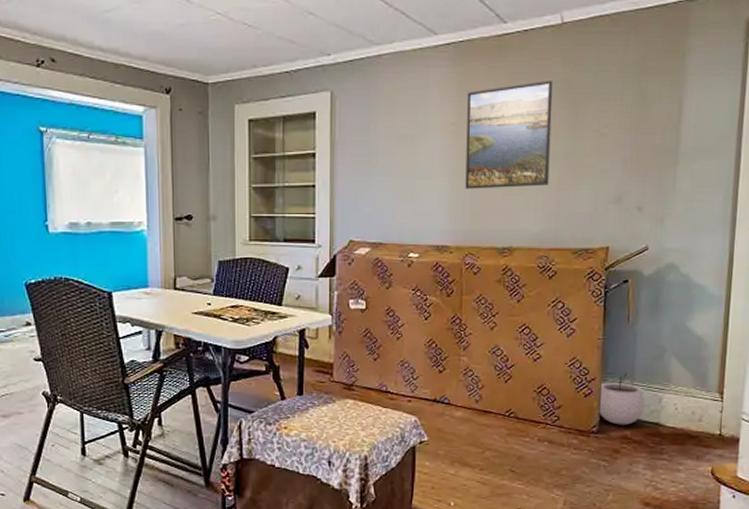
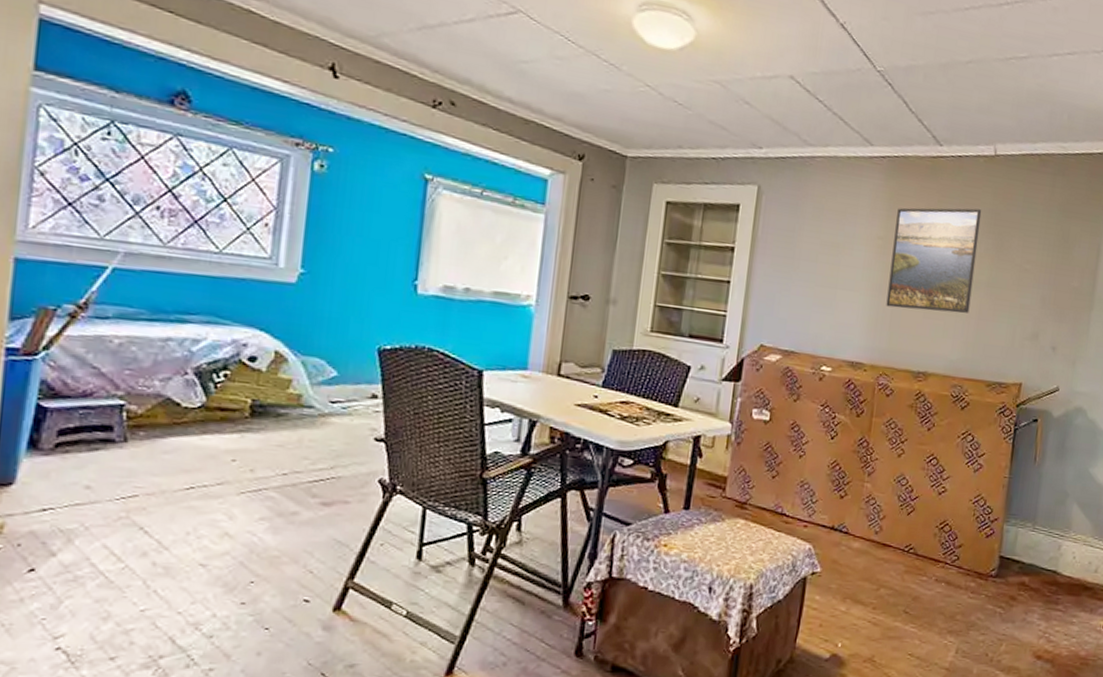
plant pot: present [598,373,645,425] -> none [998,515,1045,571]

